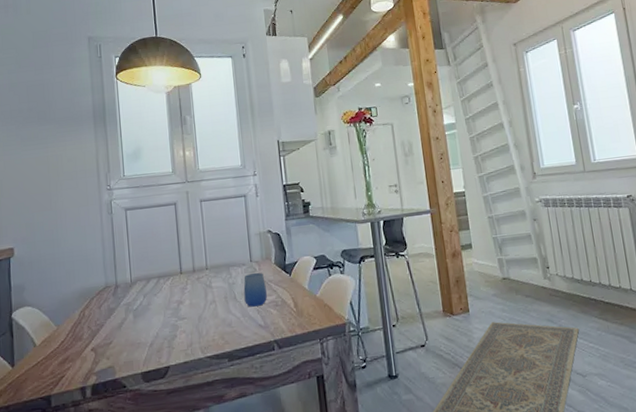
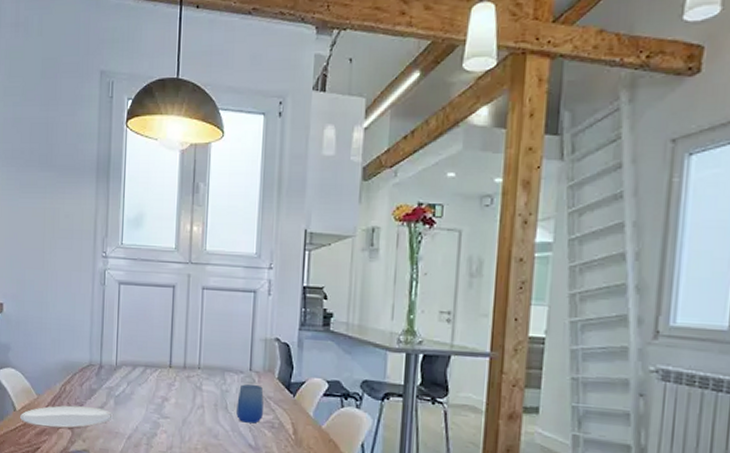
plate: none [41,324,134,357] -> present [20,405,114,430]

